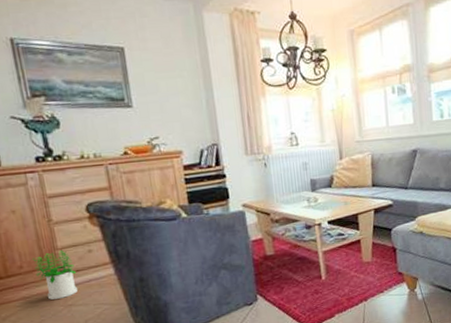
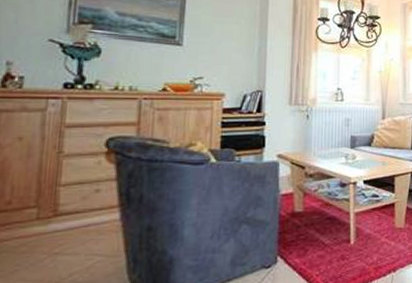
potted plant: present [32,249,78,300] -> none [25,186,75,245]

